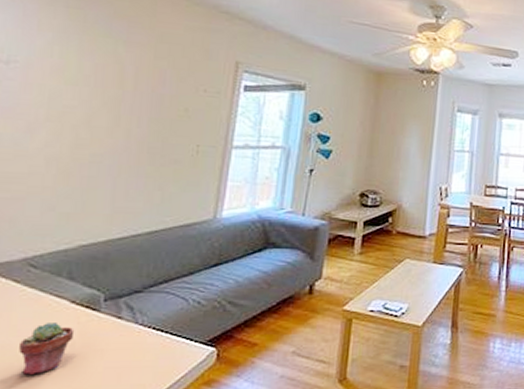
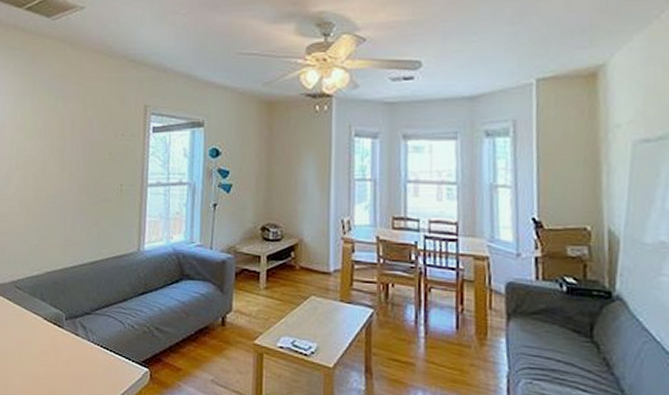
potted succulent: present [19,323,75,375] -> none [15,334,48,376]

